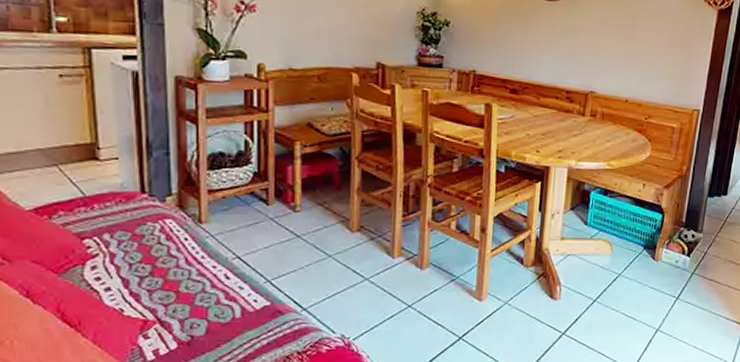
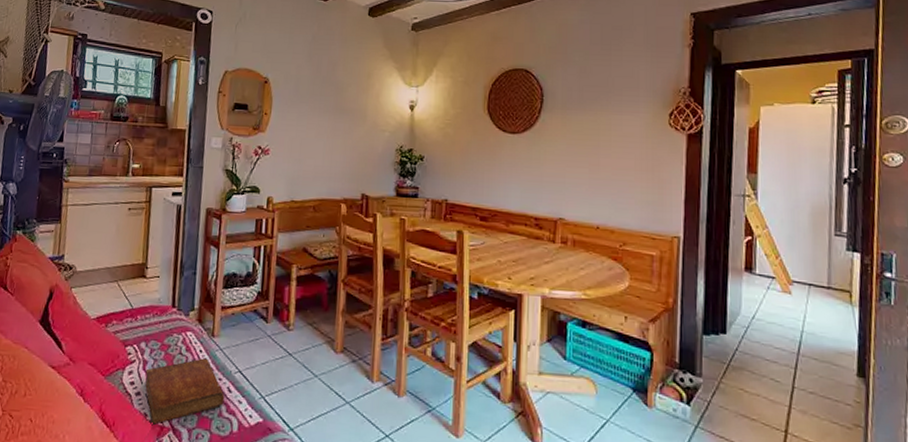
bible: none [114,246,222,319] -> present [145,358,225,425]

